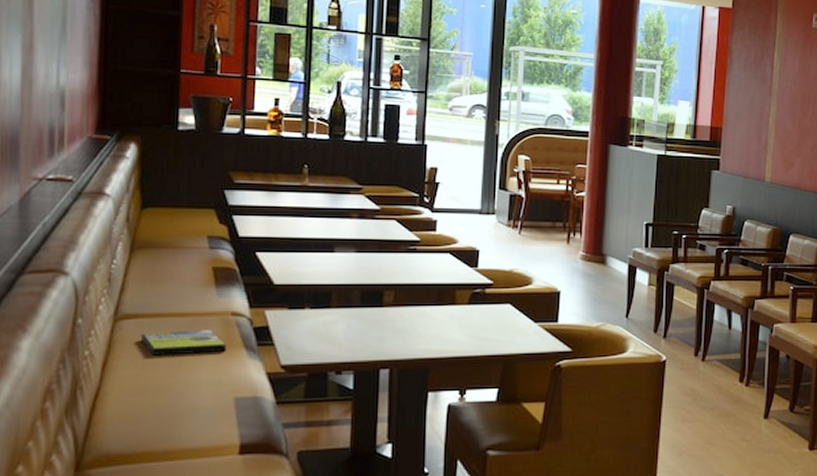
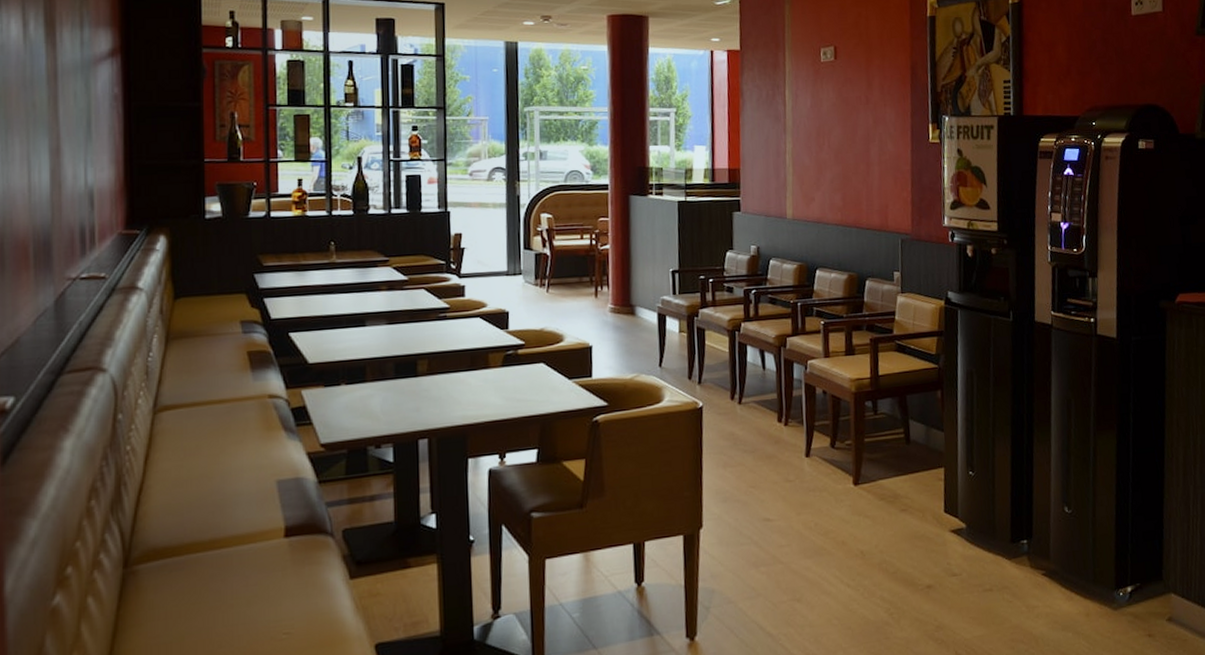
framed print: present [140,330,226,355] -> none [180,414,265,445]

